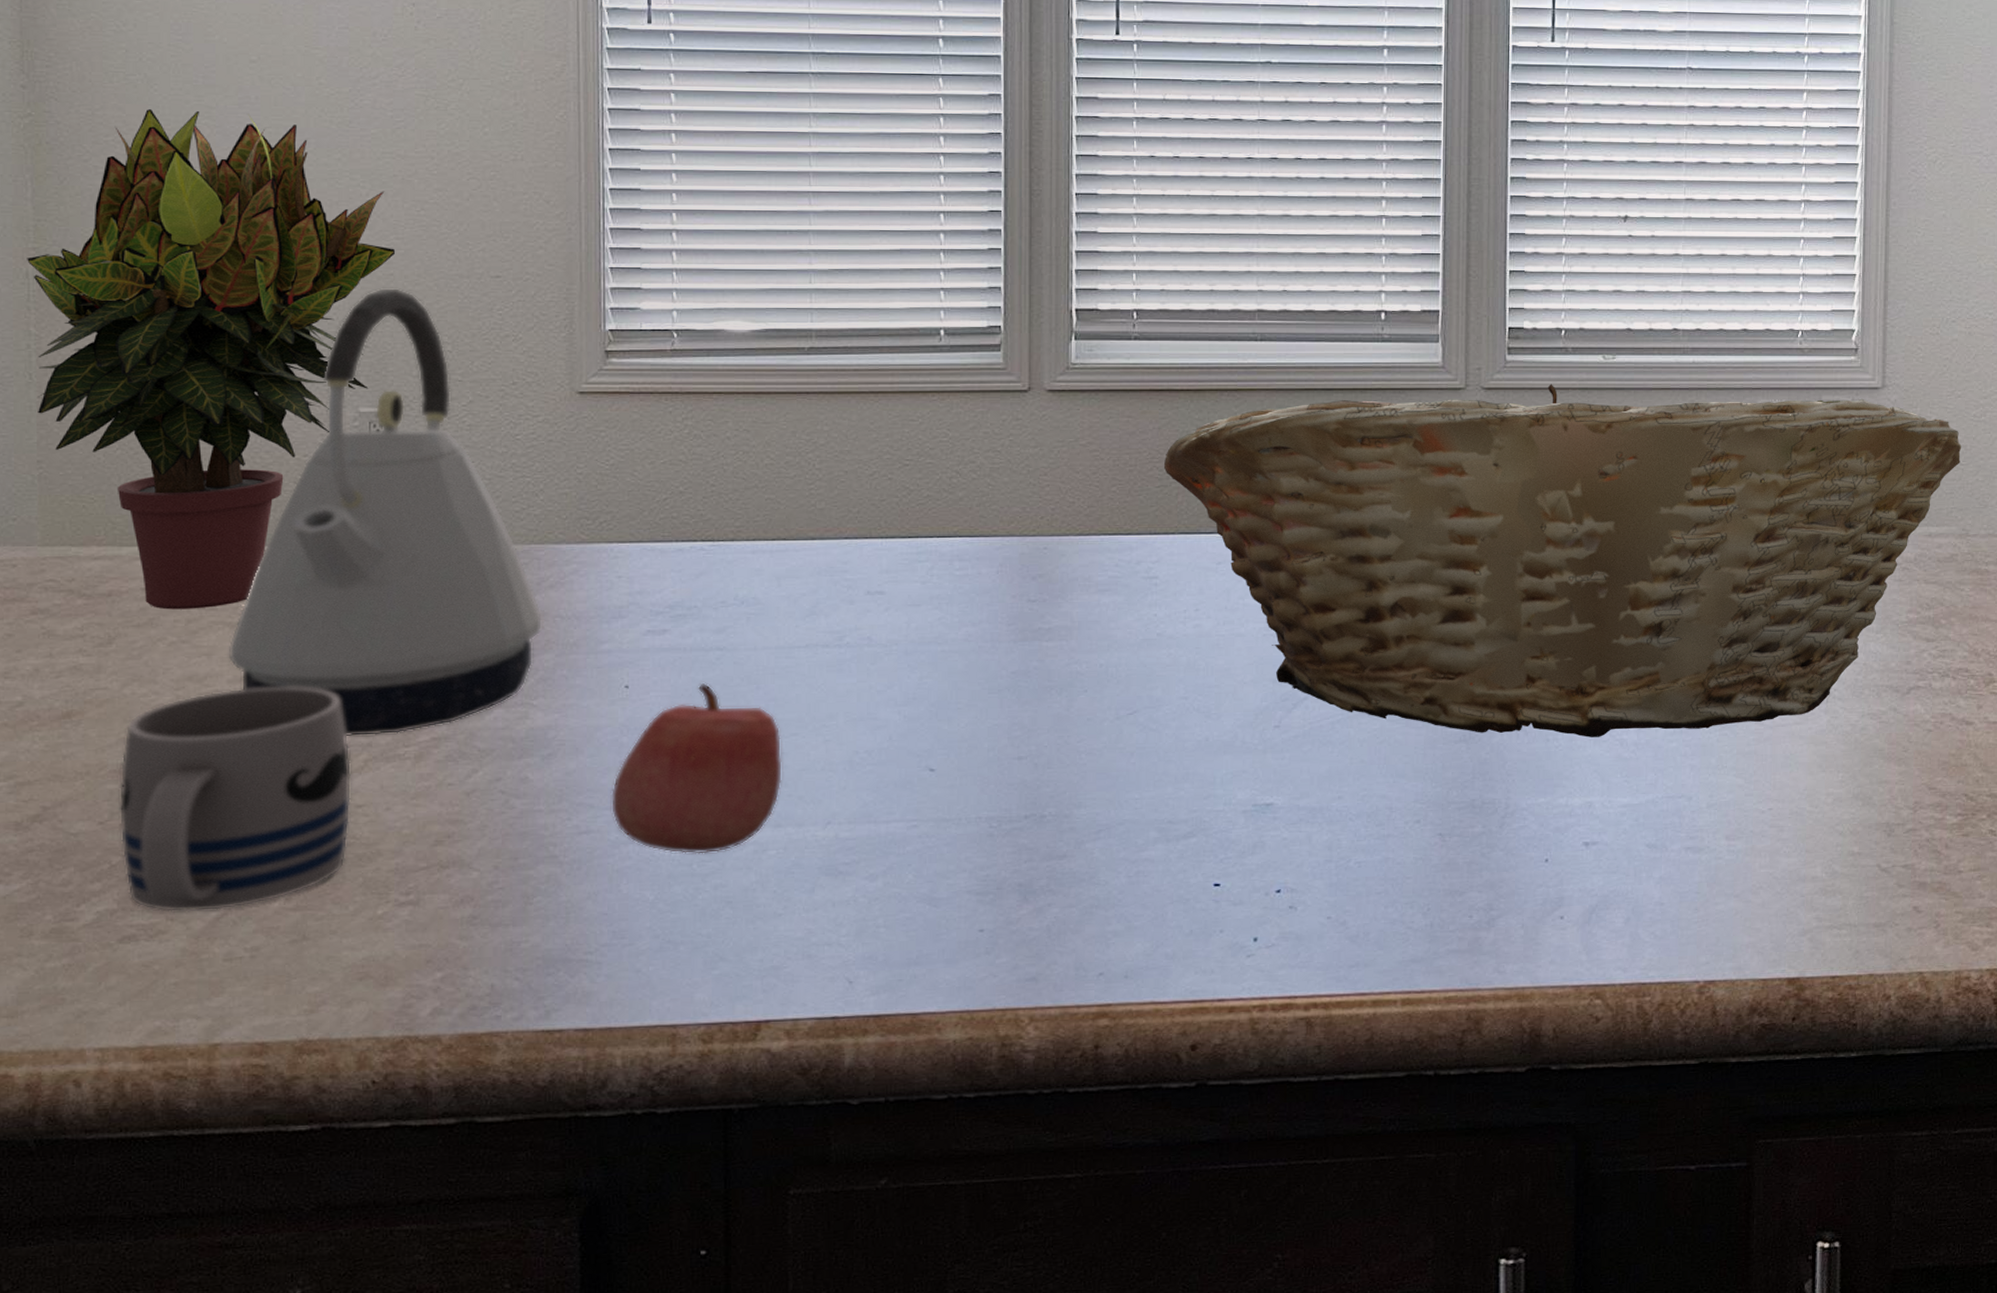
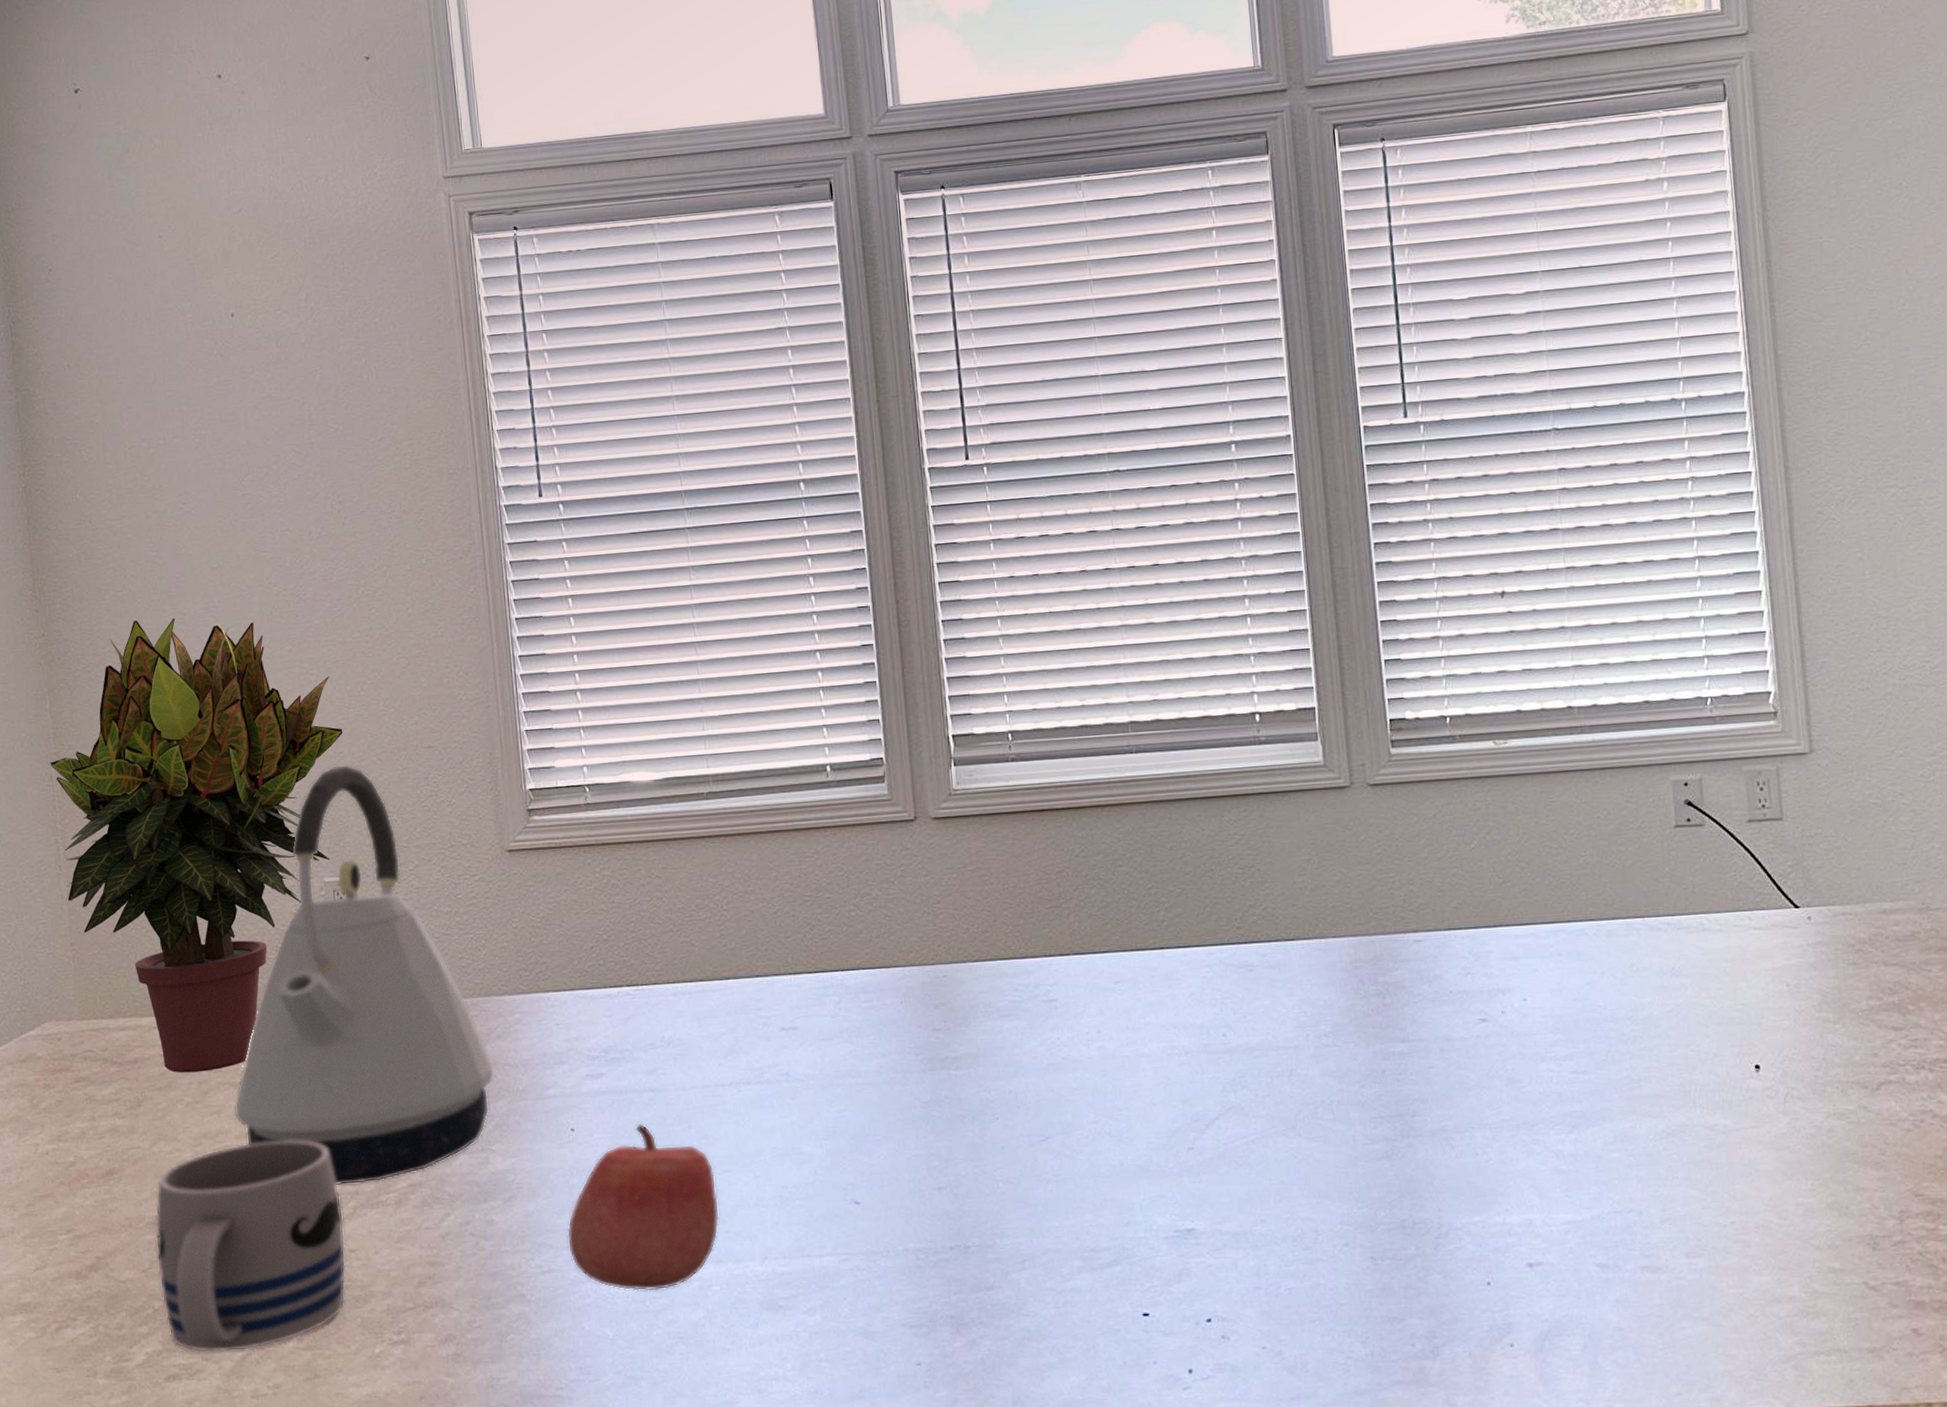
fruit basket: present [1164,384,1962,737] -> none [1052,766,1911,1150]

